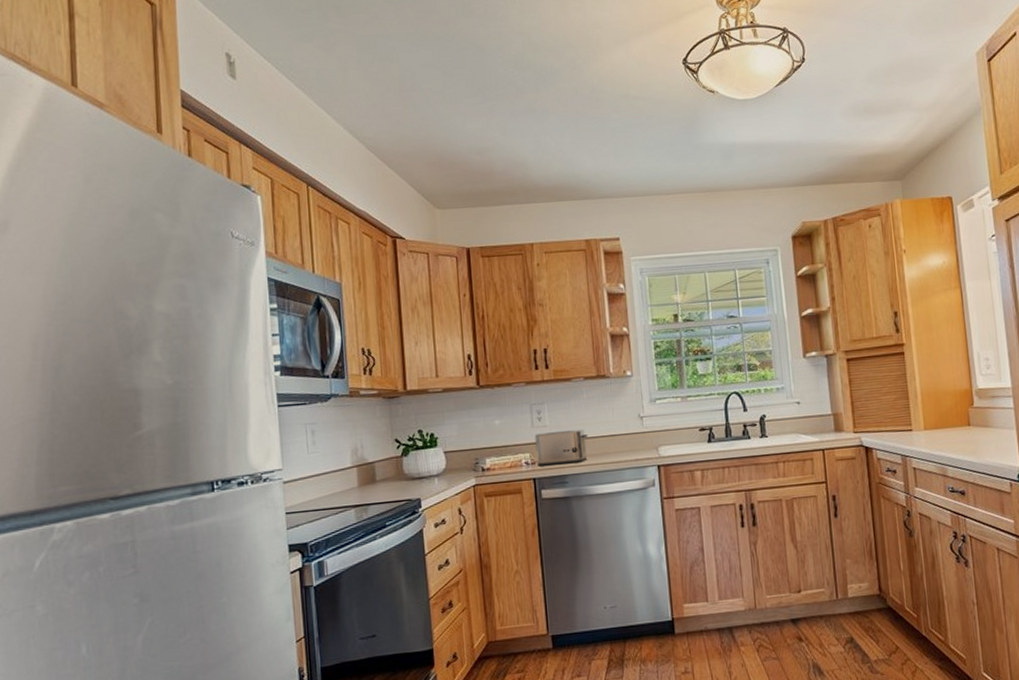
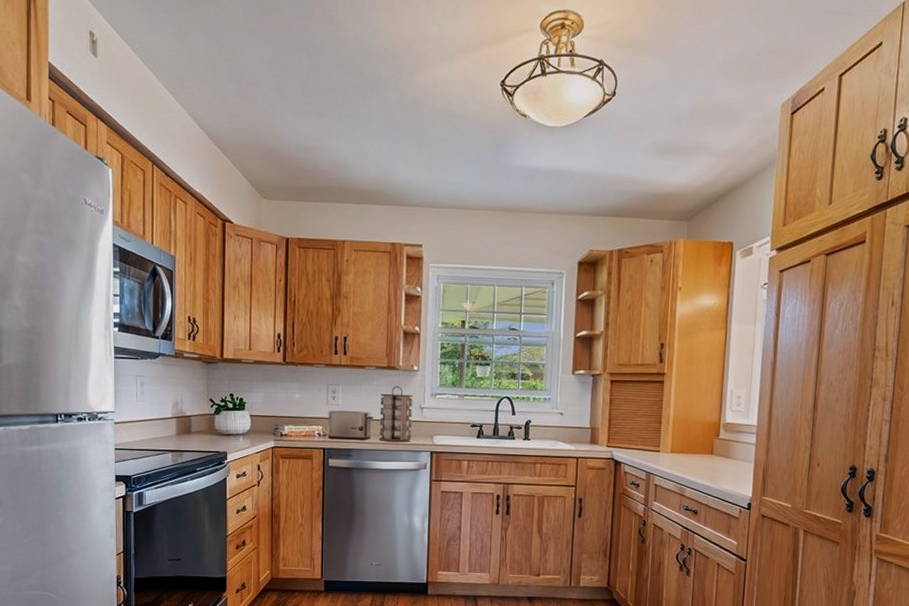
spice rack: none [592,396,634,462] -> present [379,386,414,443]

